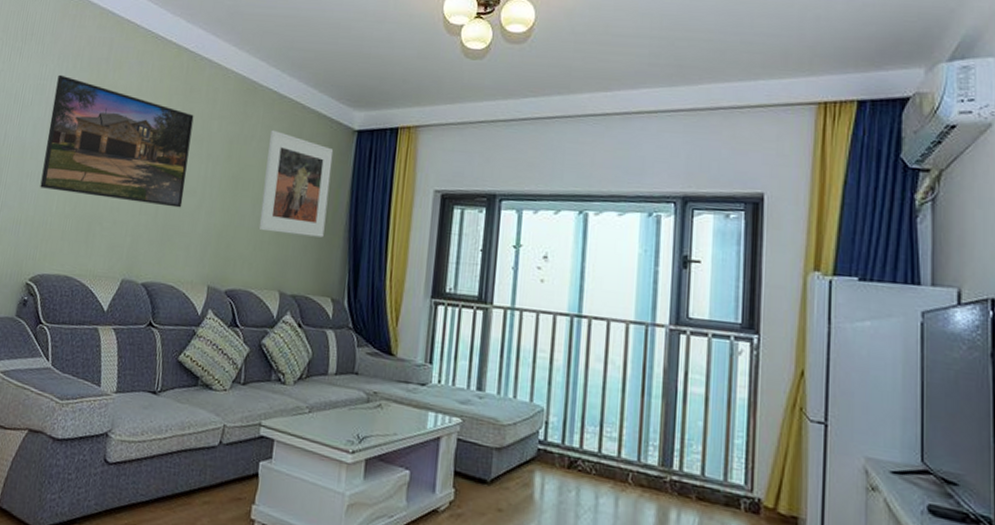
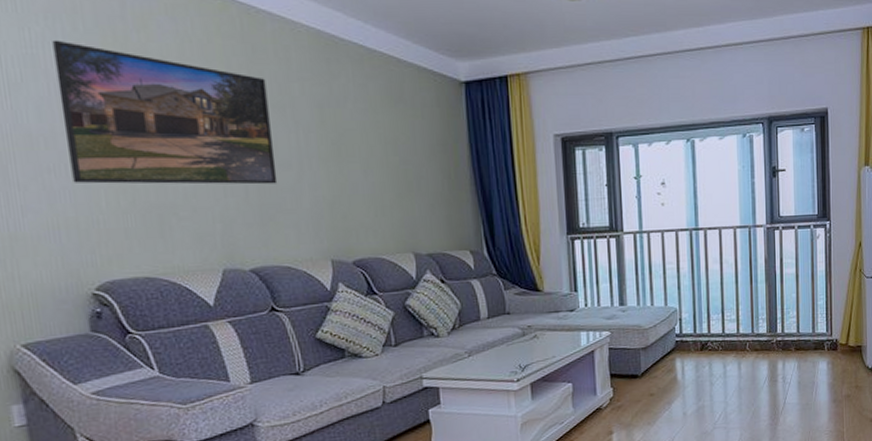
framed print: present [258,129,334,238] -> none [366,88,450,196]

